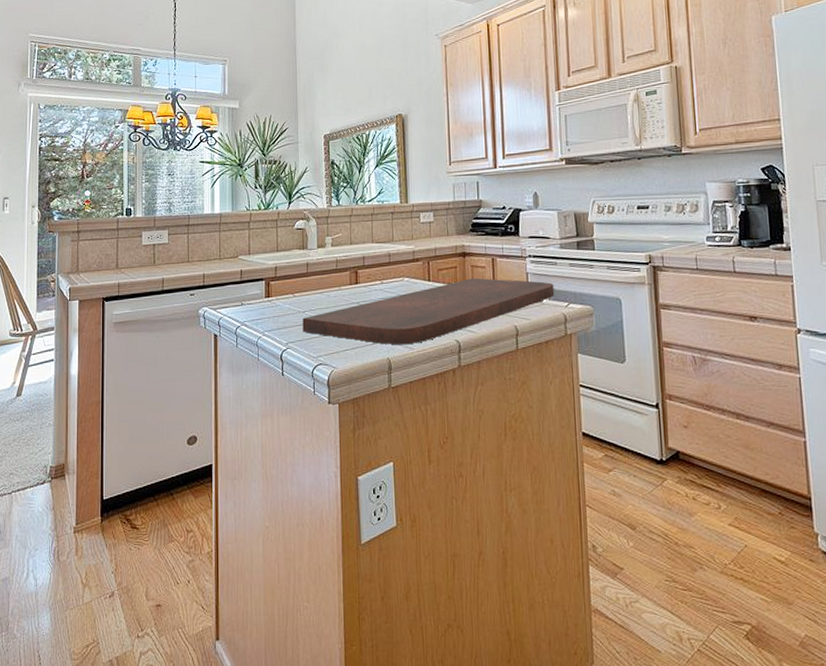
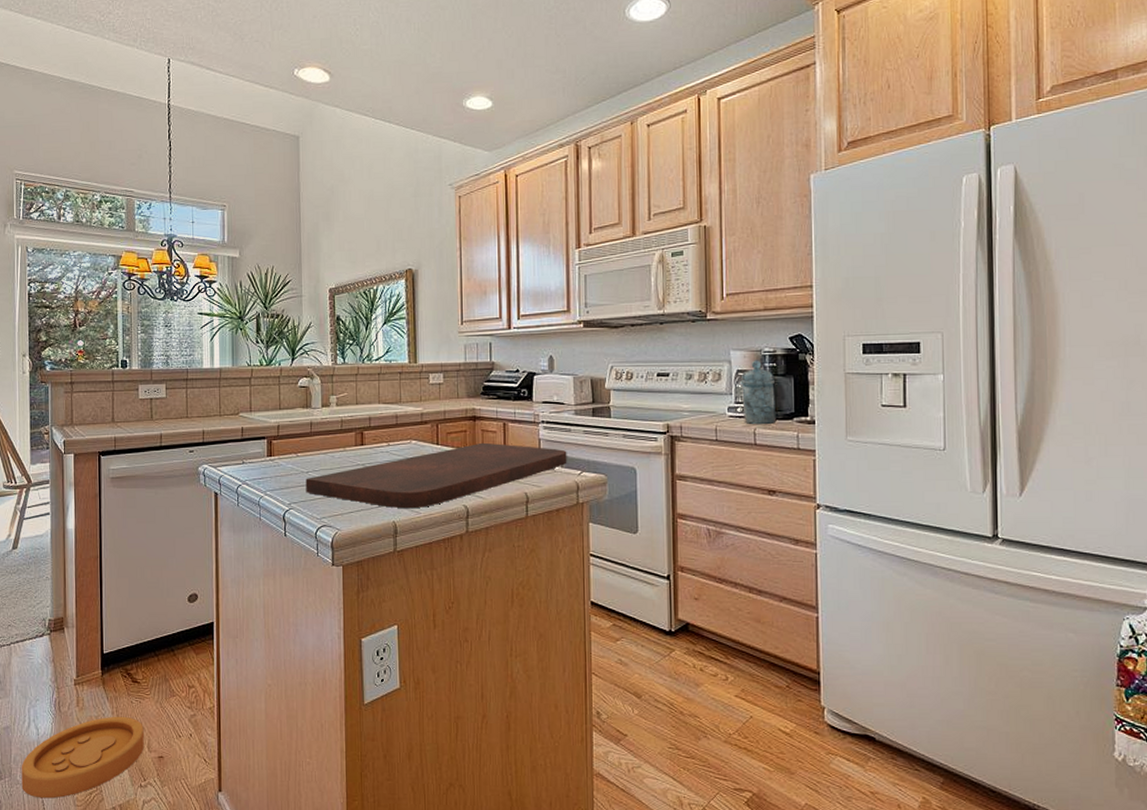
pet bowl: none [18,564,142,653] -> present [21,716,144,799]
canister: none [717,190,754,253] -> present [740,360,777,425]

